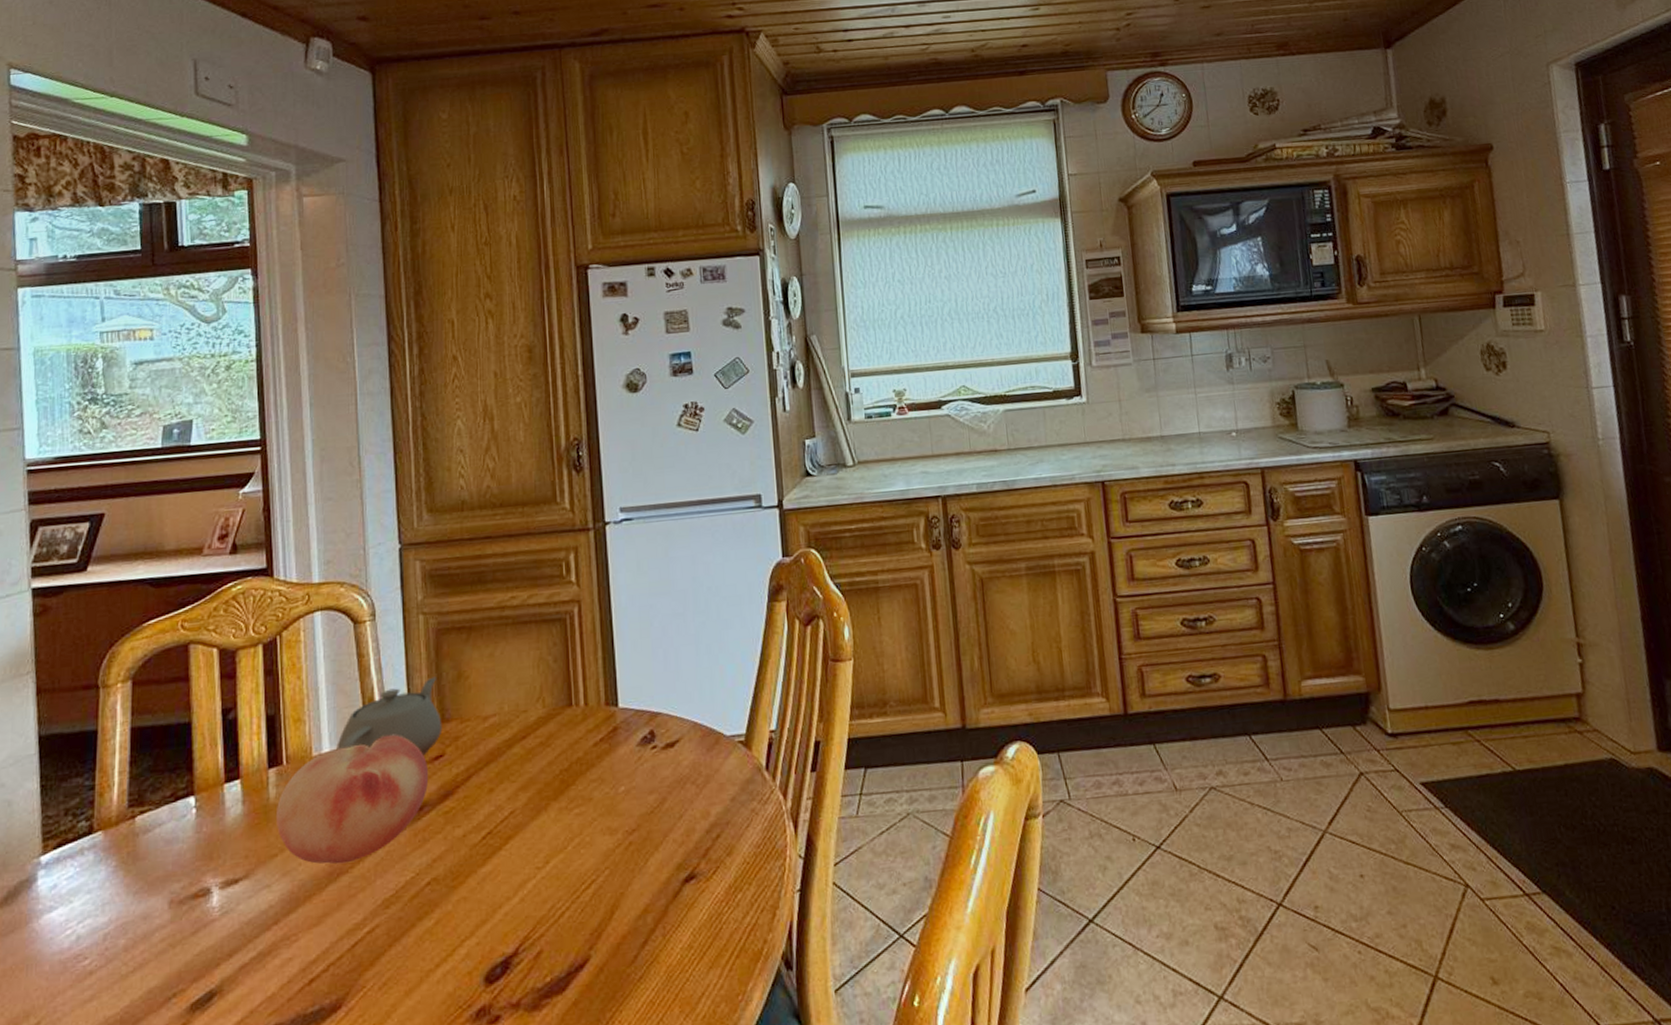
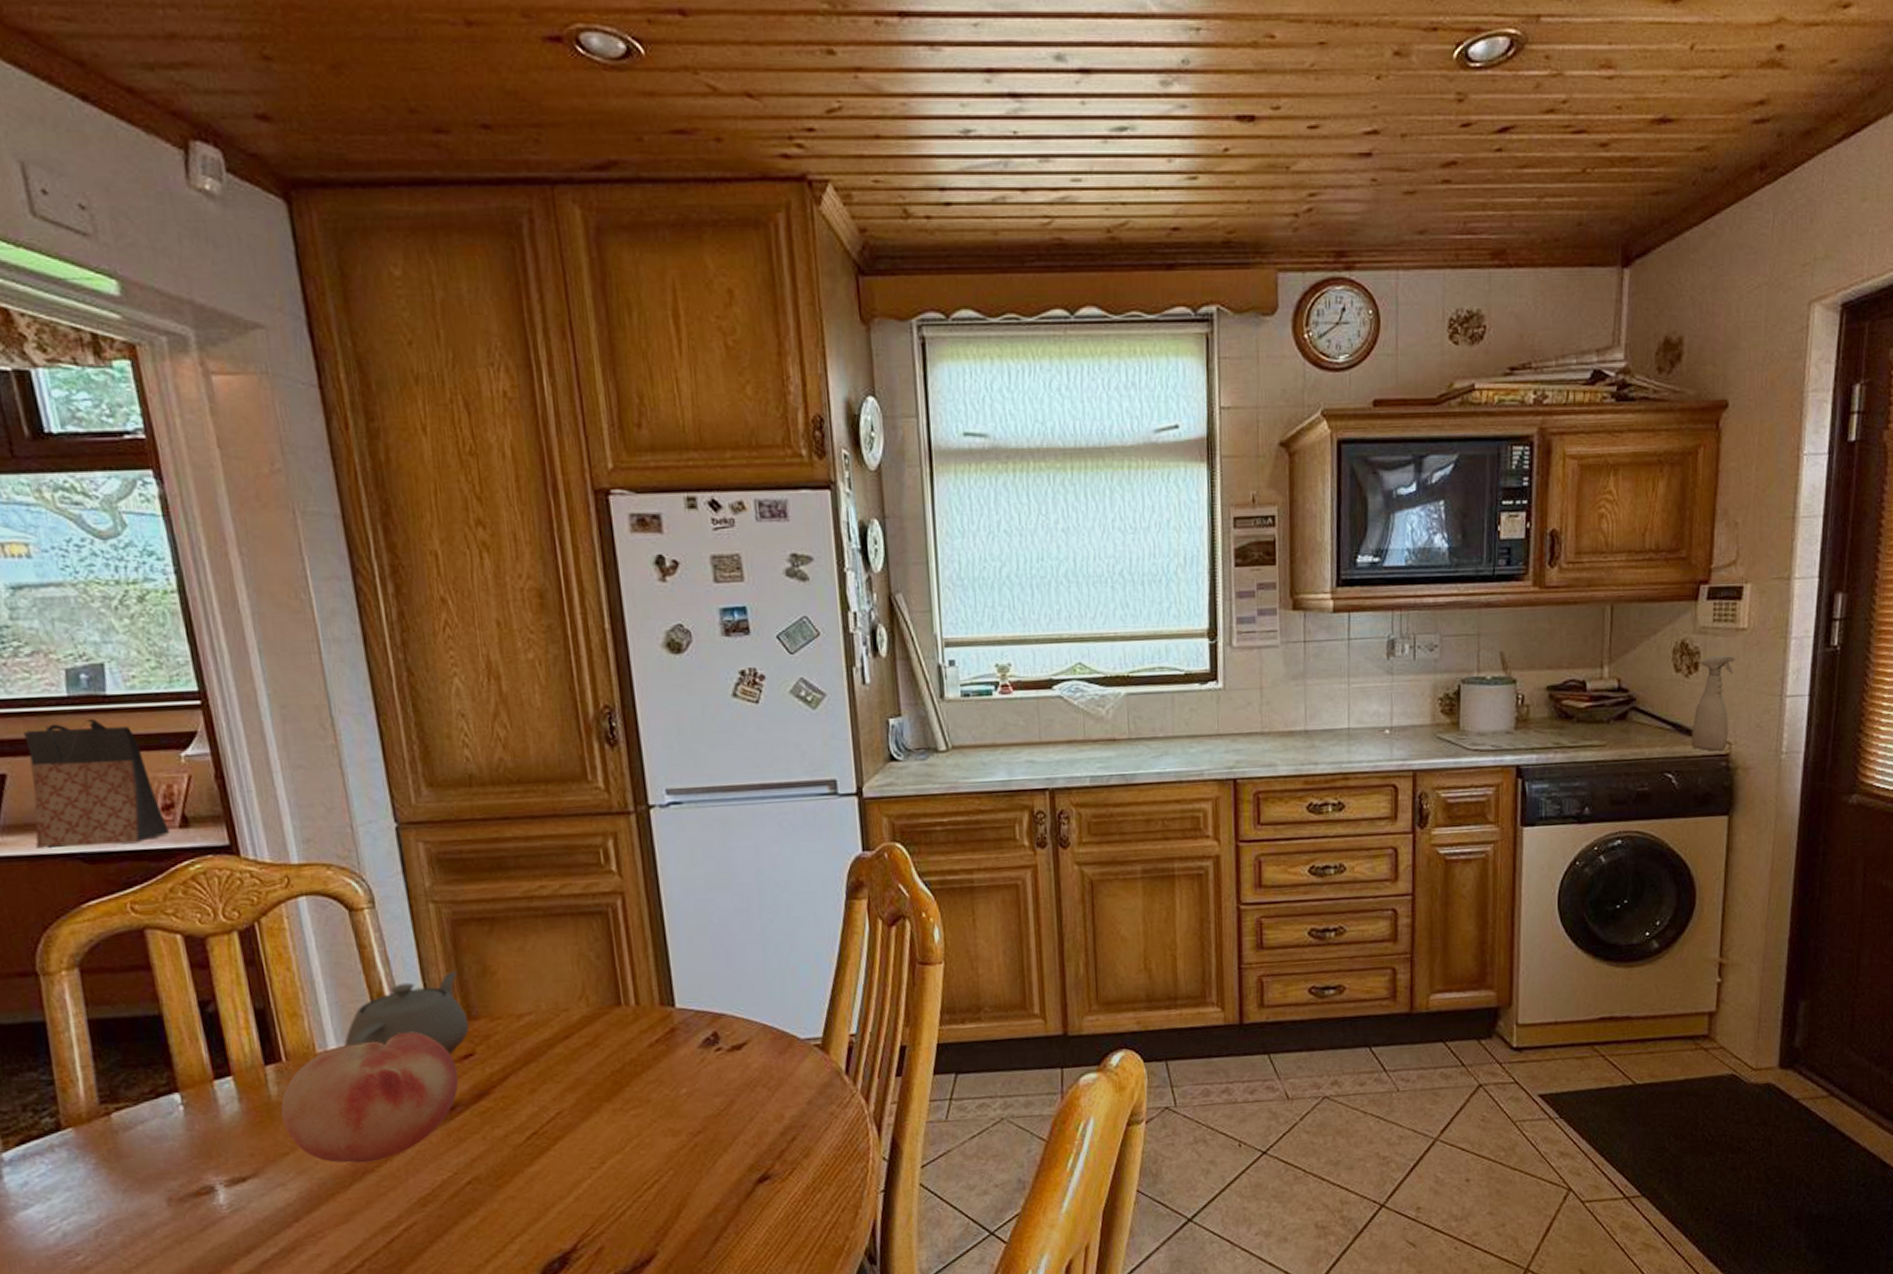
bag: none [117,465,221,575] -> present [24,718,169,848]
spray bottle: none [1508,354,1546,440] -> present [1692,655,1735,751]

